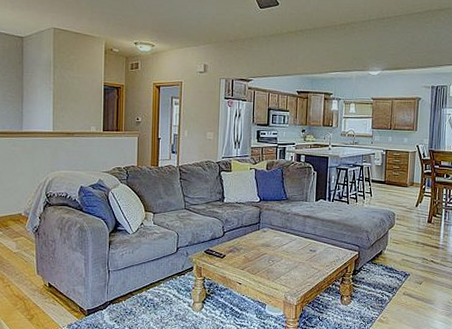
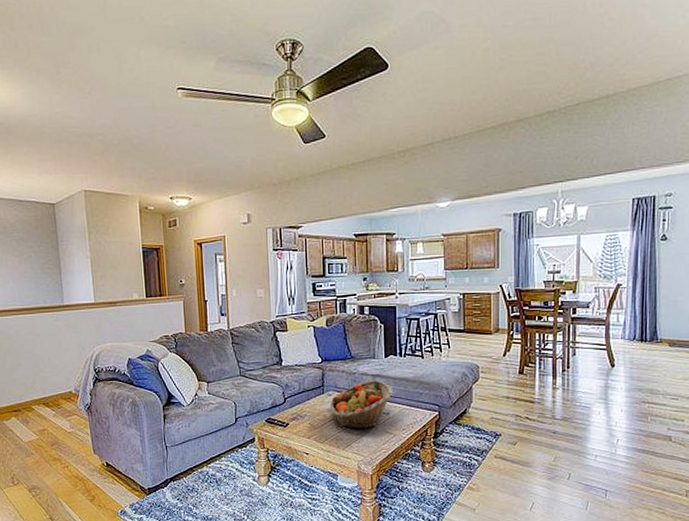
fruit basket: none [263,221,320,264] -> present [329,380,393,429]

